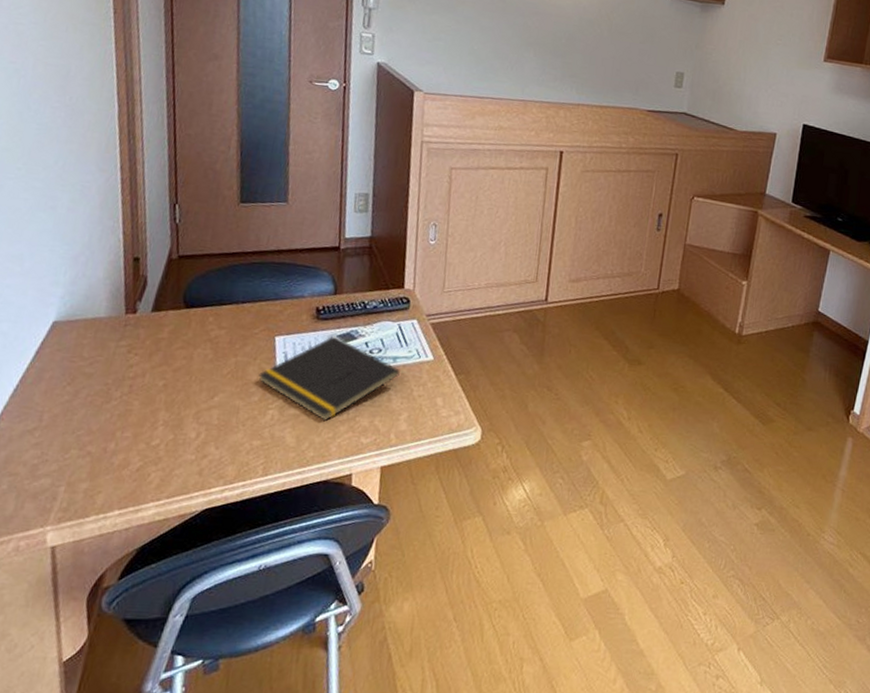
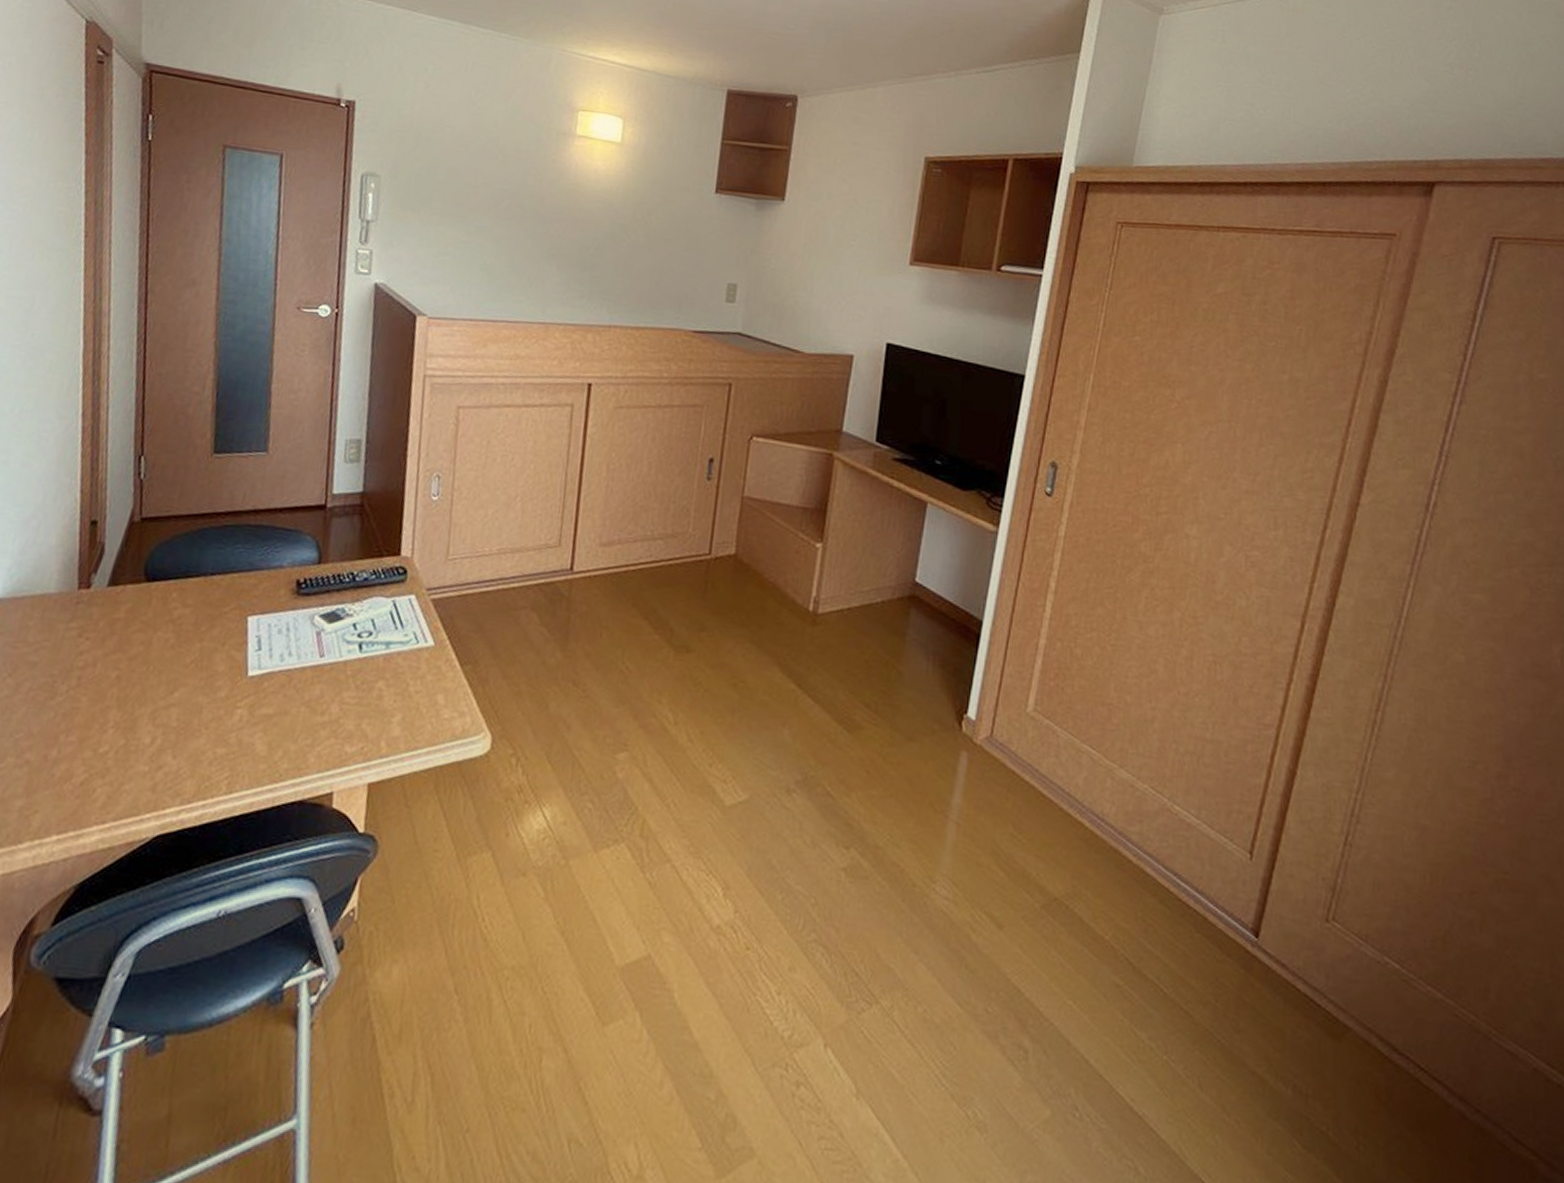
notepad: present [258,336,400,421] -> none [226,615,394,723]

